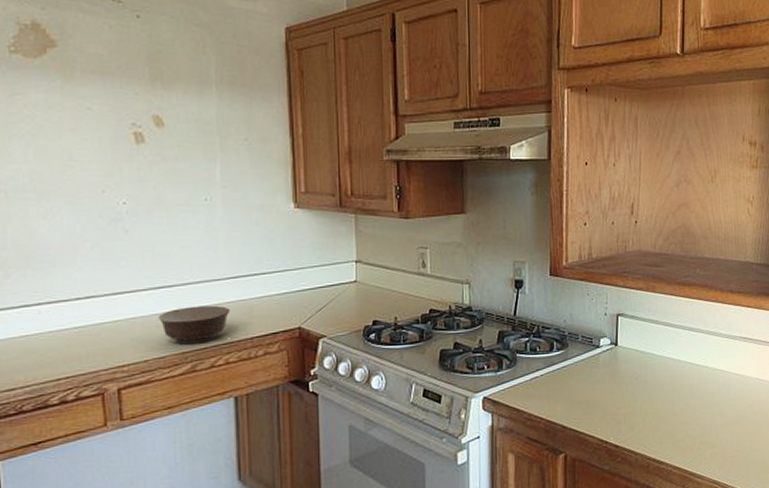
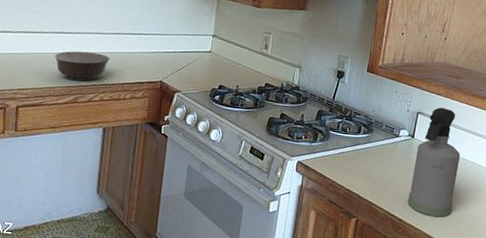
spray bottle: none [622,304,675,435] -> present [407,107,461,217]

